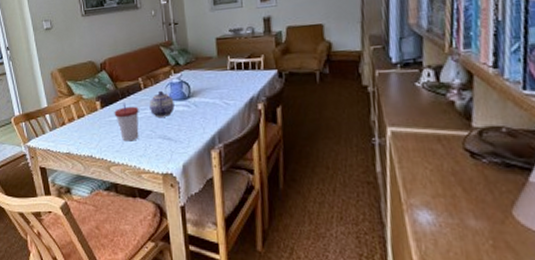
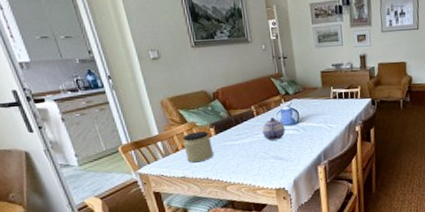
jar: none [70,105,99,138] -> present [183,131,214,163]
cup: present [114,102,139,142] -> none [228,128,253,163]

